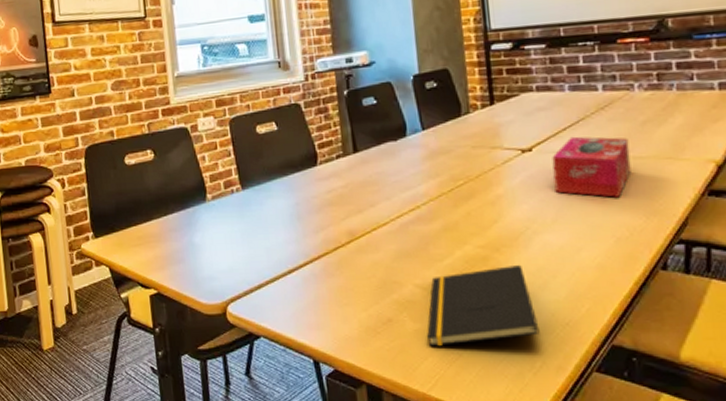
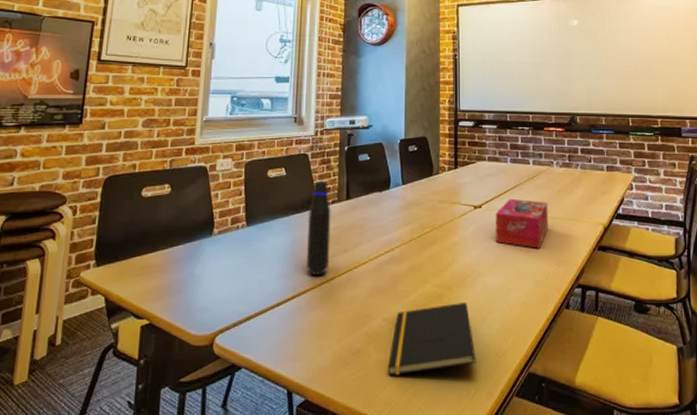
water bottle: none [309,132,343,241] -> present [306,180,331,276]

